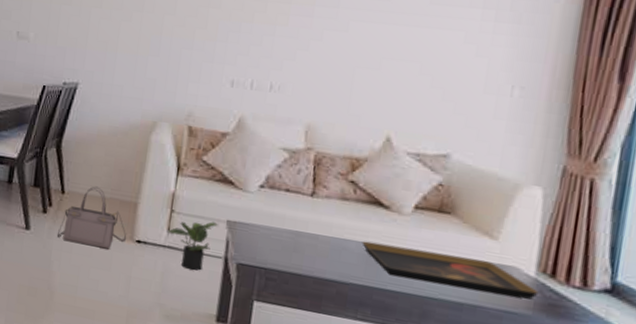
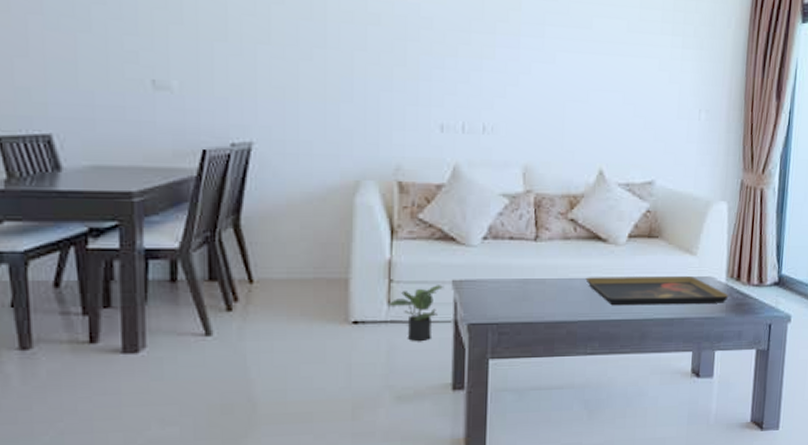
handbag: present [56,186,127,250] -> none [250,267,341,340]

